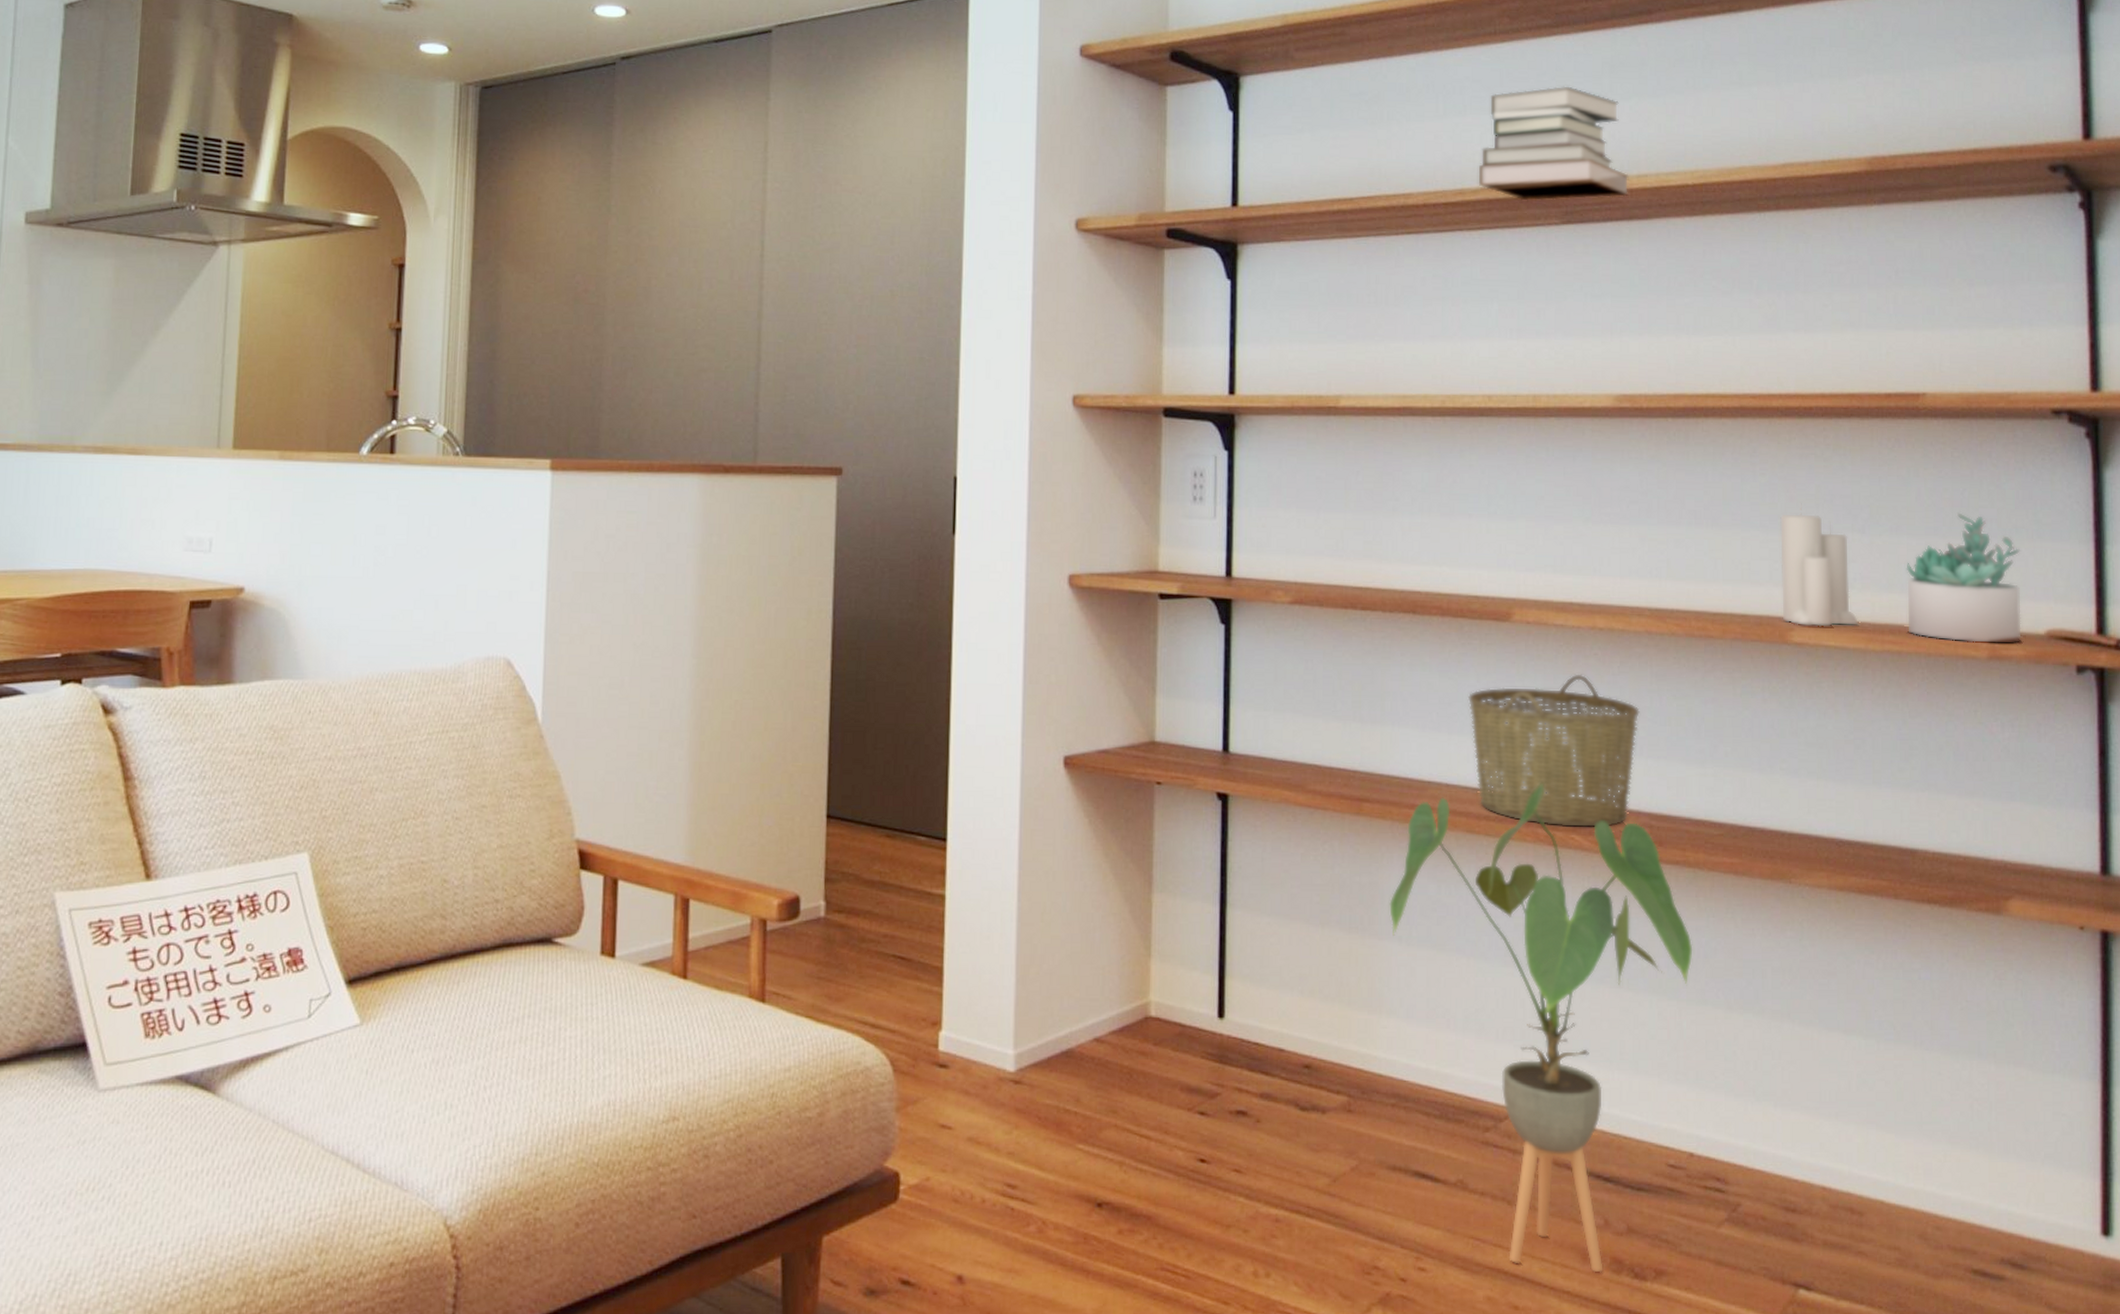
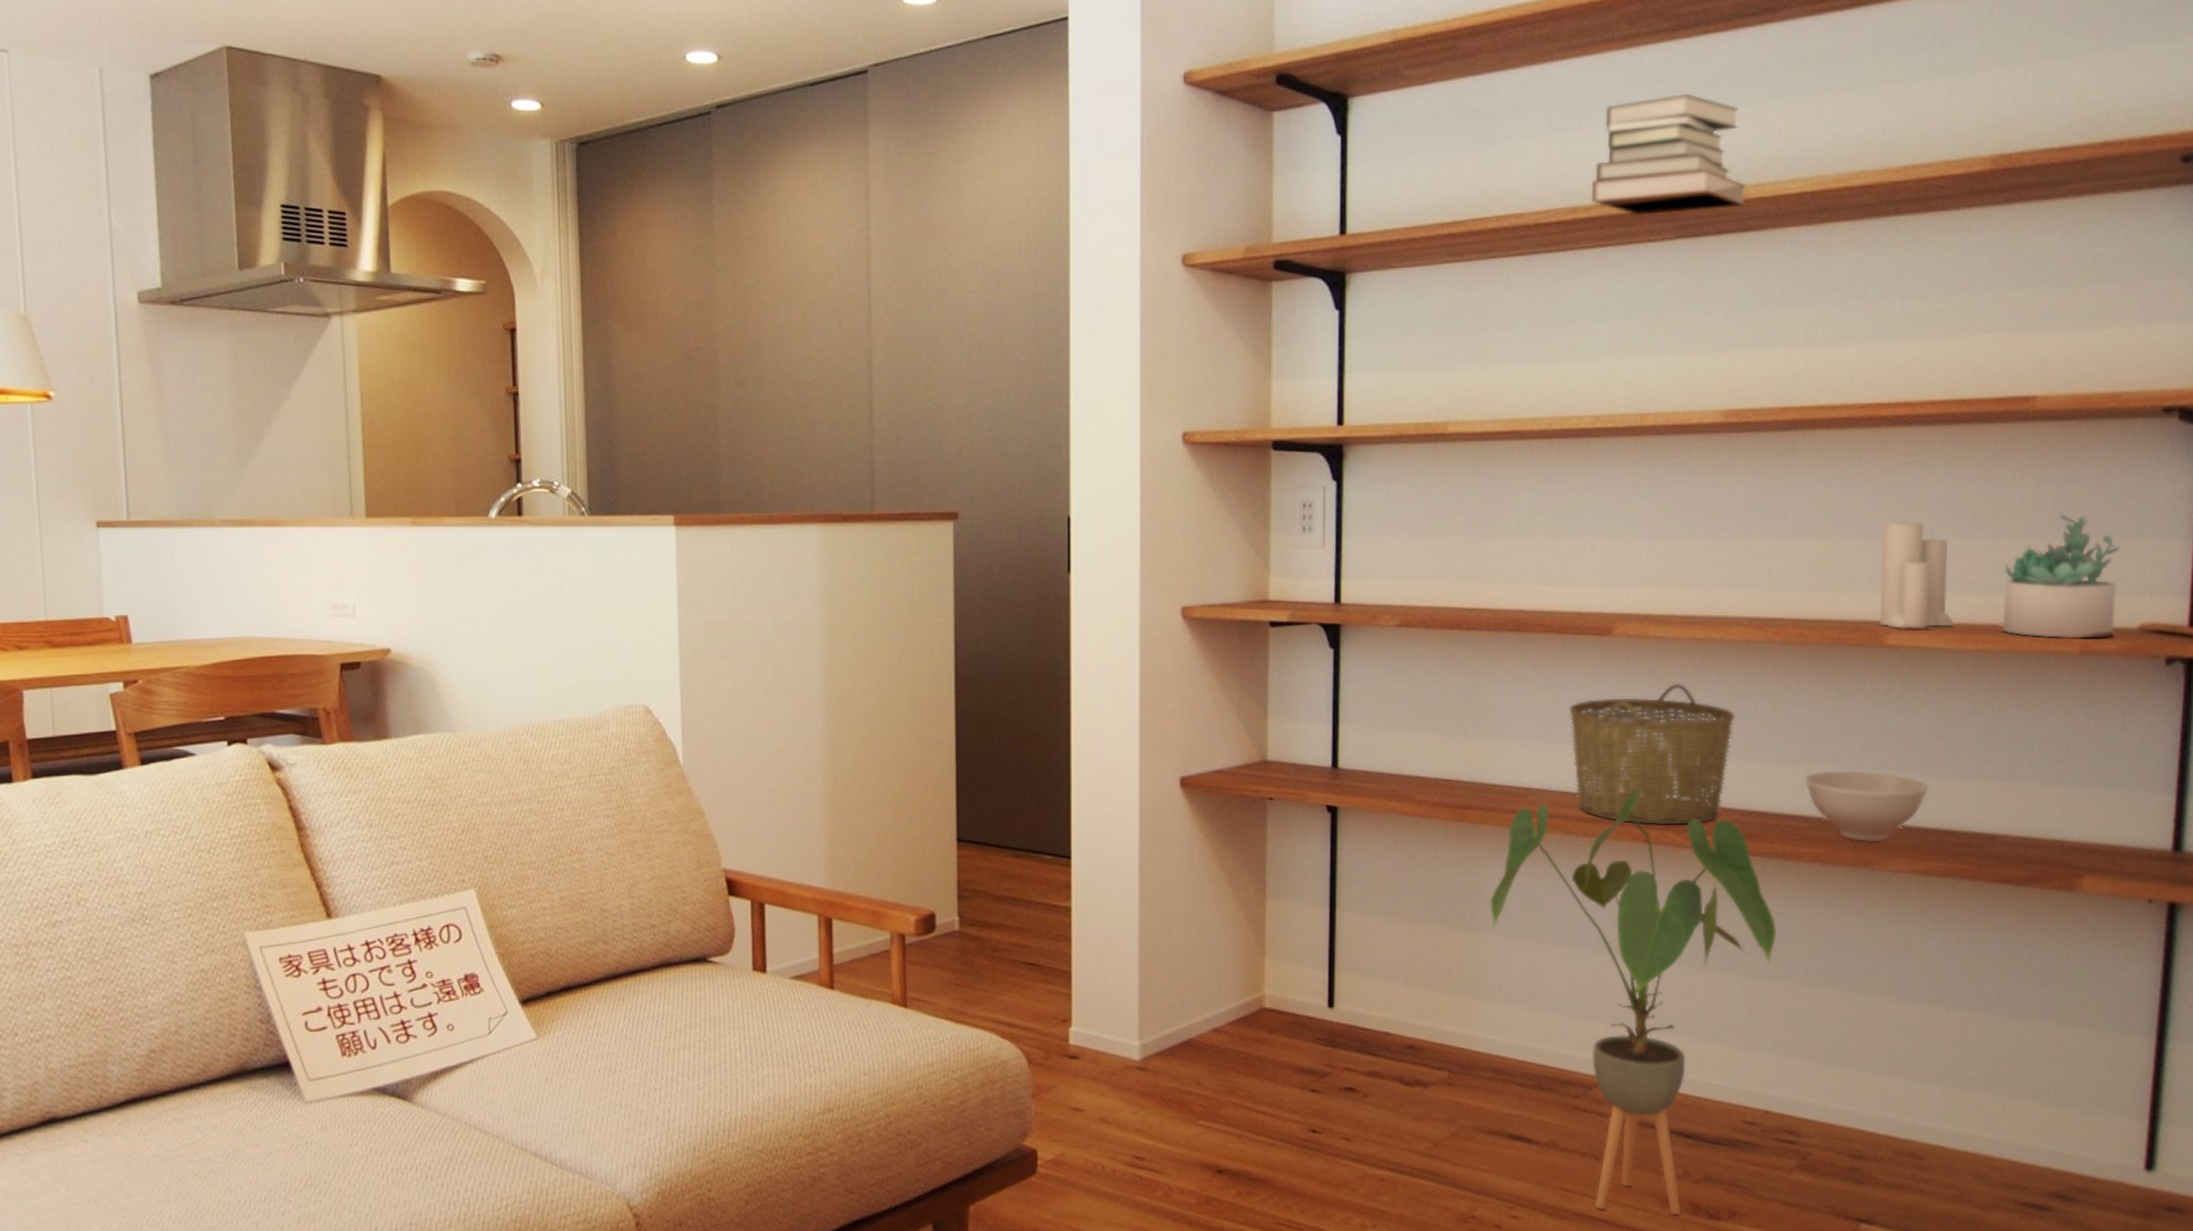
bowl: none [1713,774,1845,853] -> present [1803,770,1930,842]

